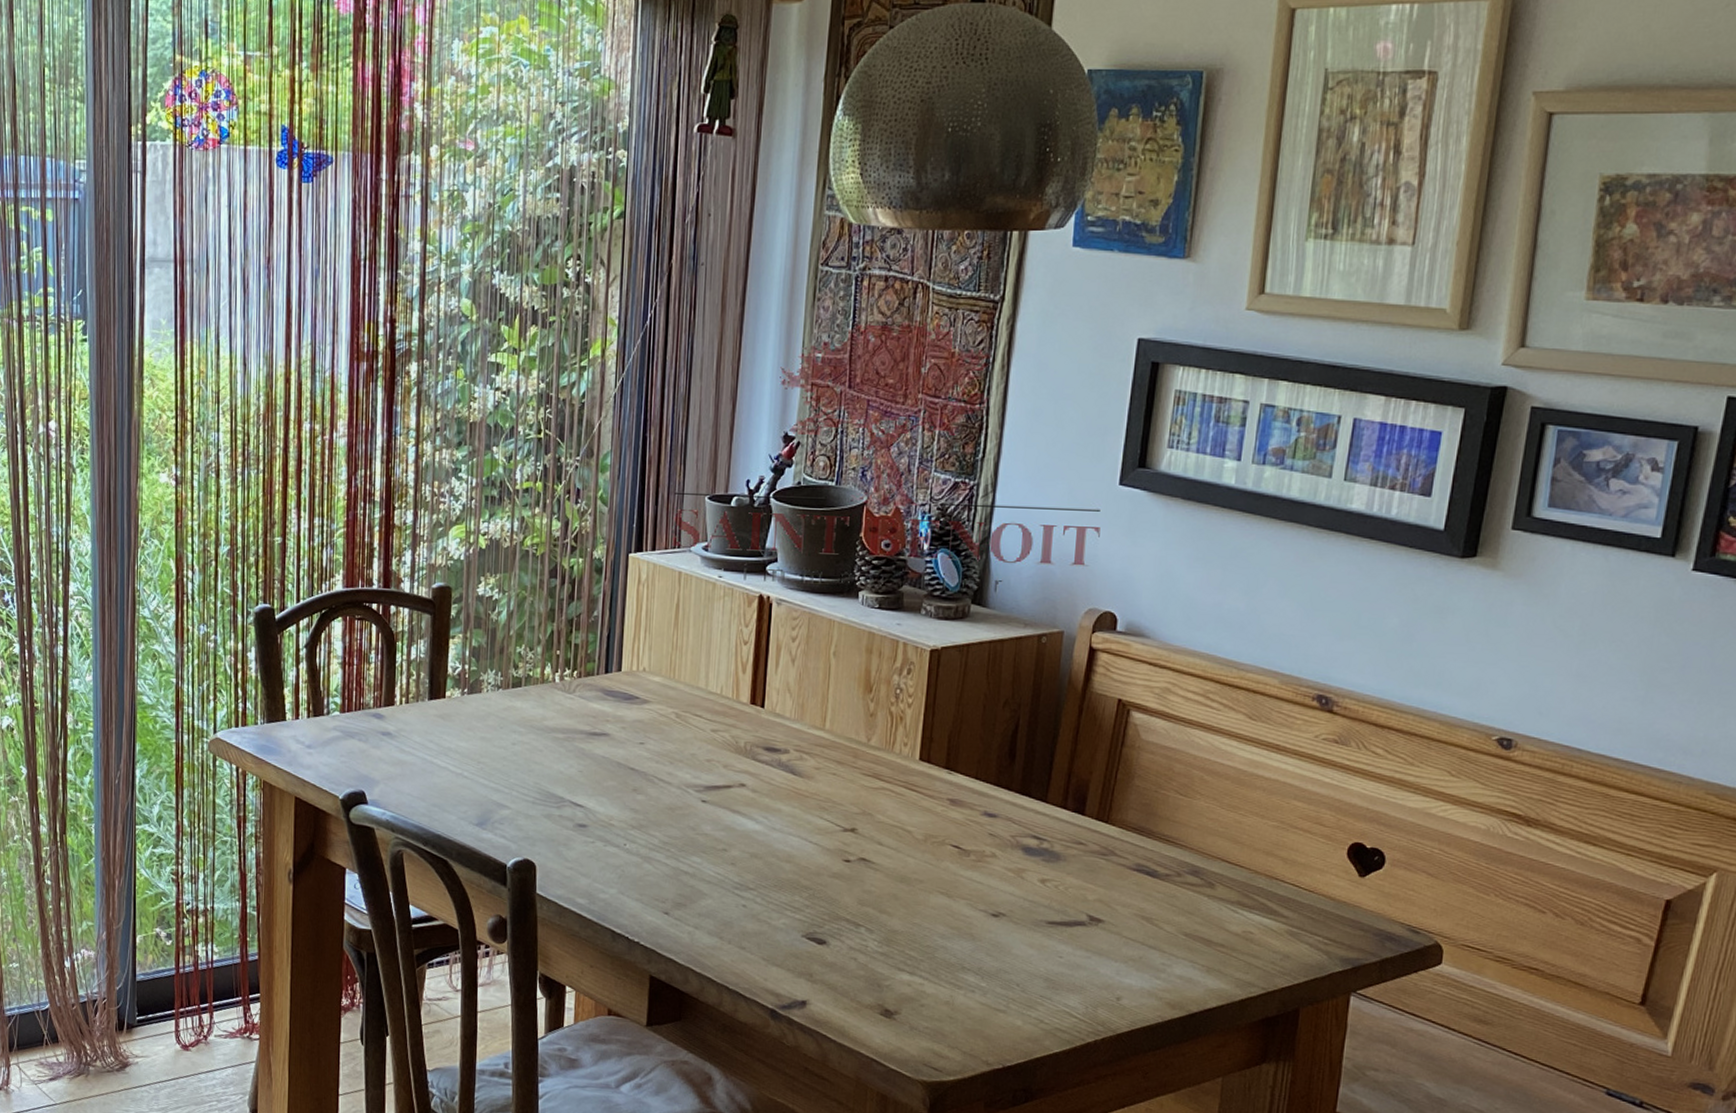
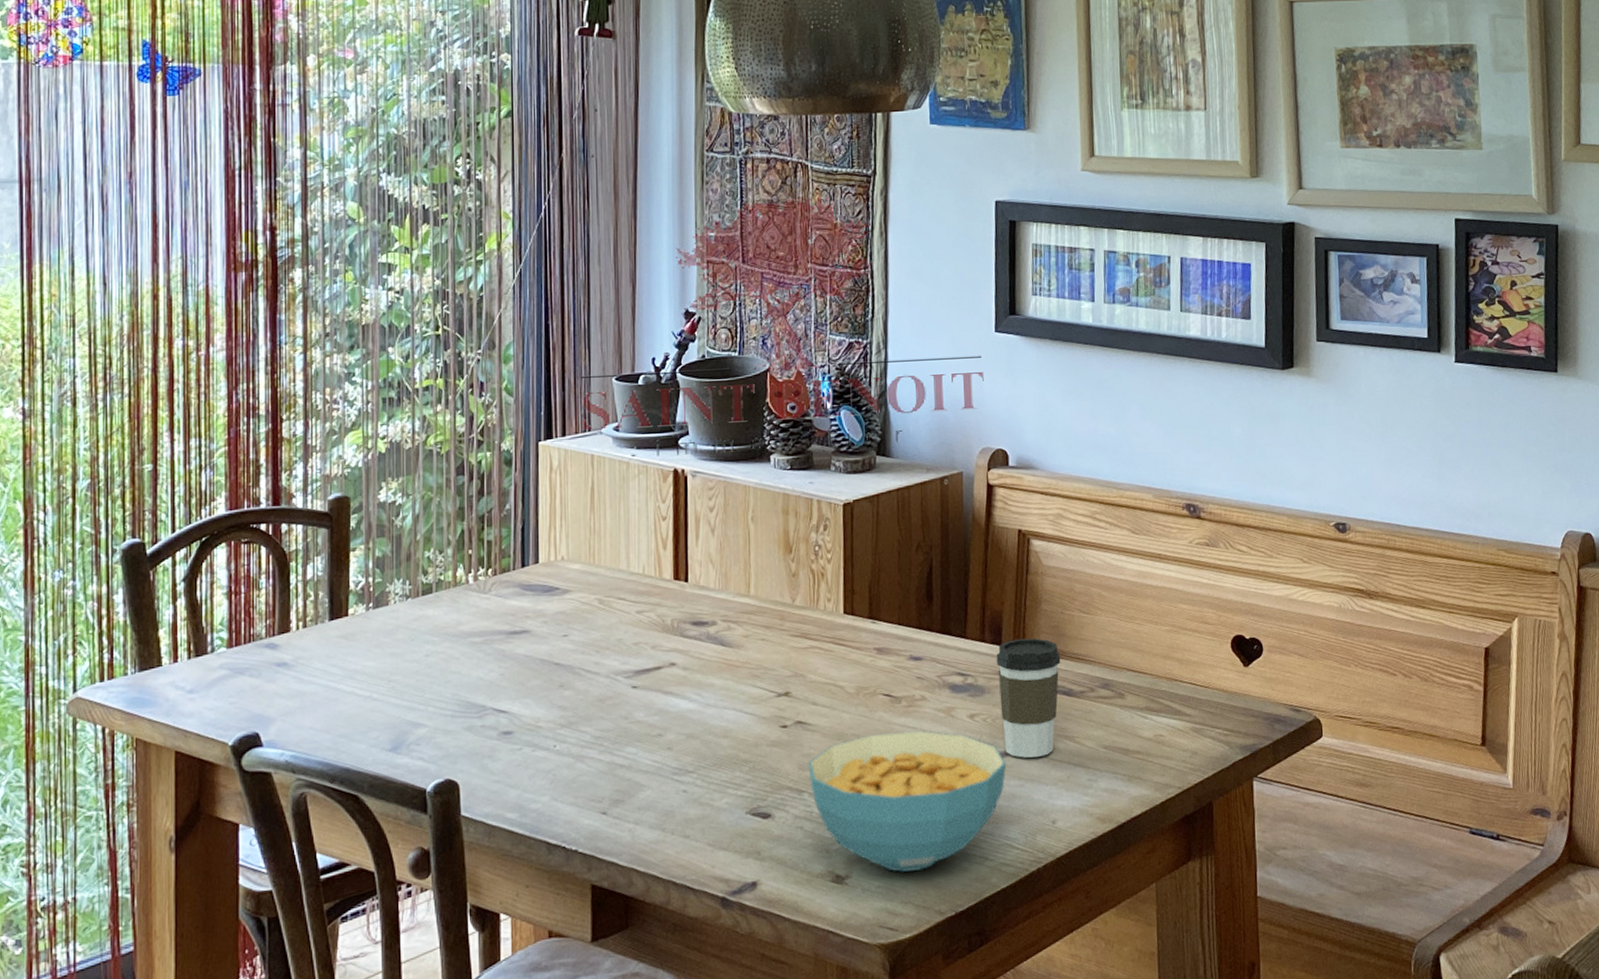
cereal bowl: none [867,882,1075,1020] -> present [808,730,1007,872]
coffee cup: none [1074,811,1149,933] -> present [996,638,1061,758]

